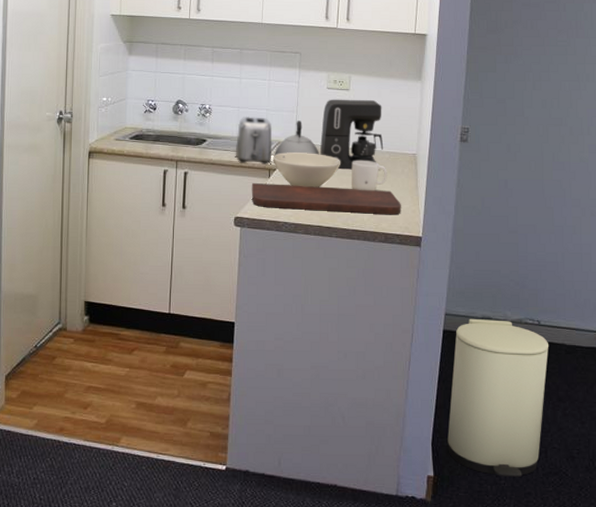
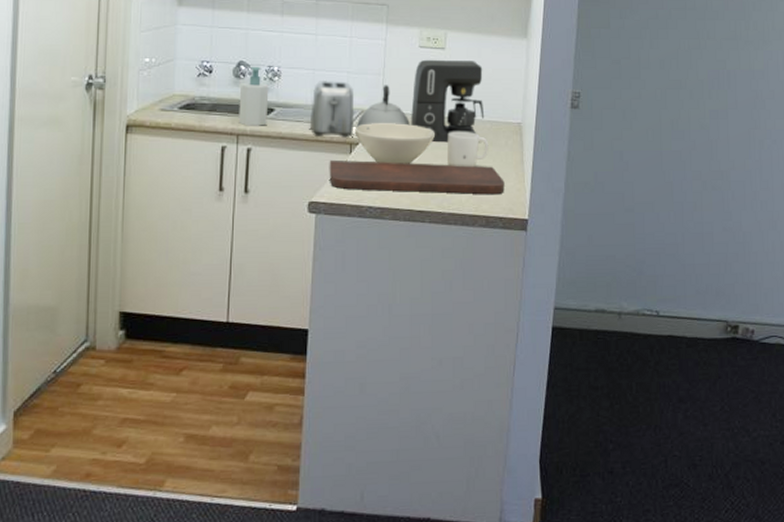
soap bottle: none [177,104,202,155] -> present [238,66,269,127]
pedal bin: present [447,318,549,478] -> none [557,311,669,494]

